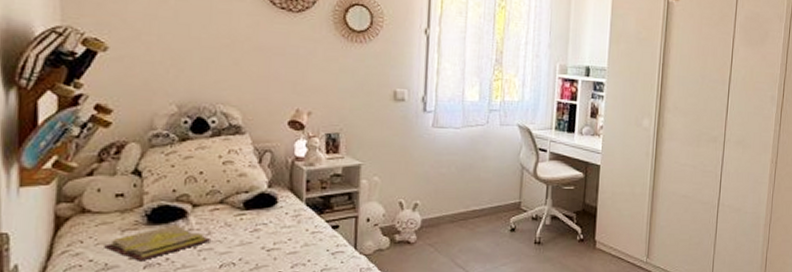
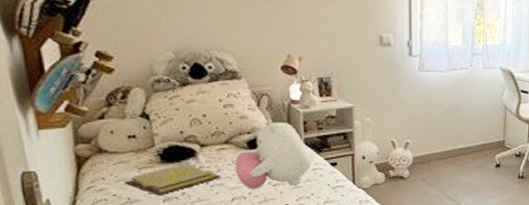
plush toy: none [226,176,312,255] -> present [234,118,312,189]

